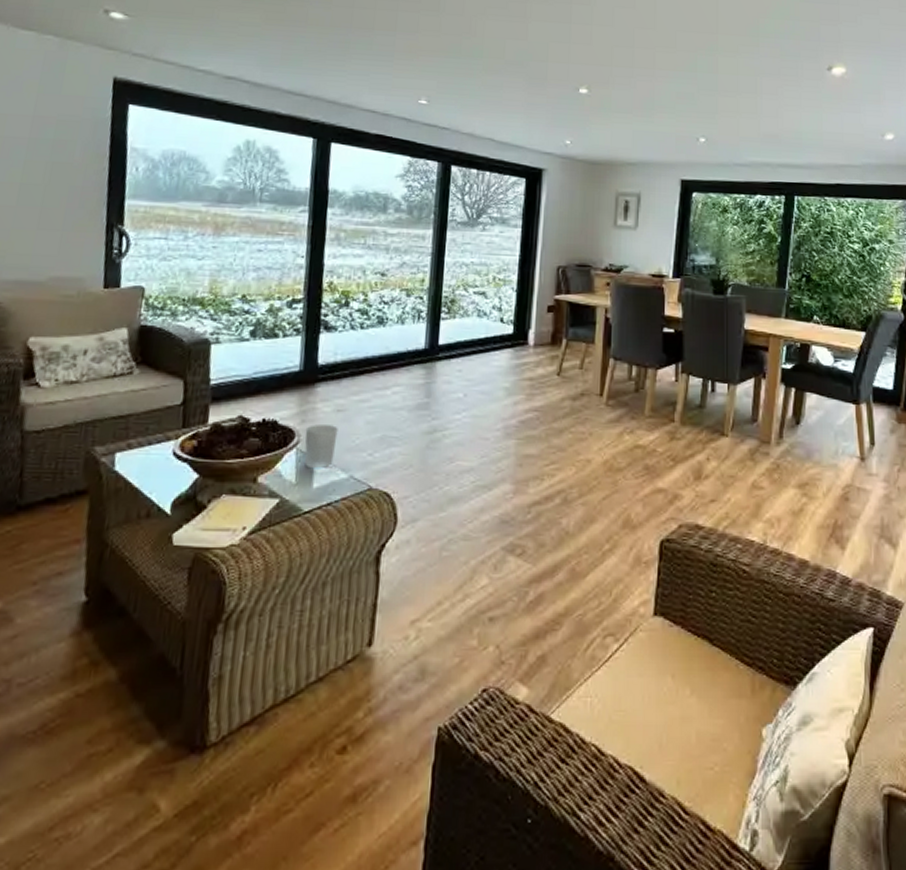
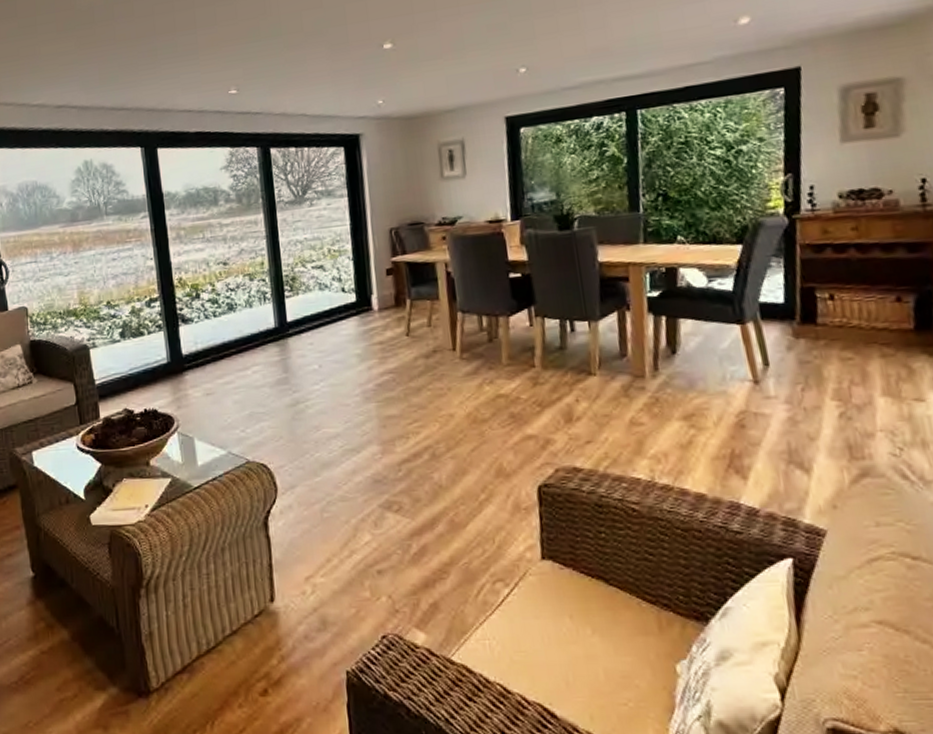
candle holder: present [304,424,338,469] -> none [182,408,211,449]

